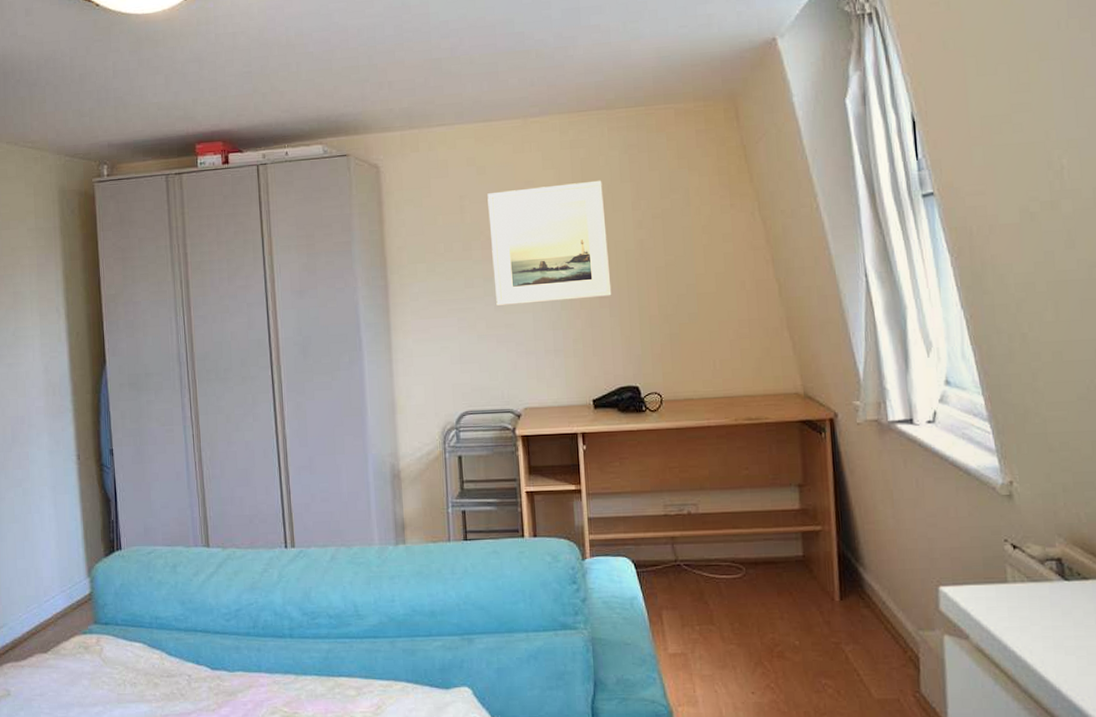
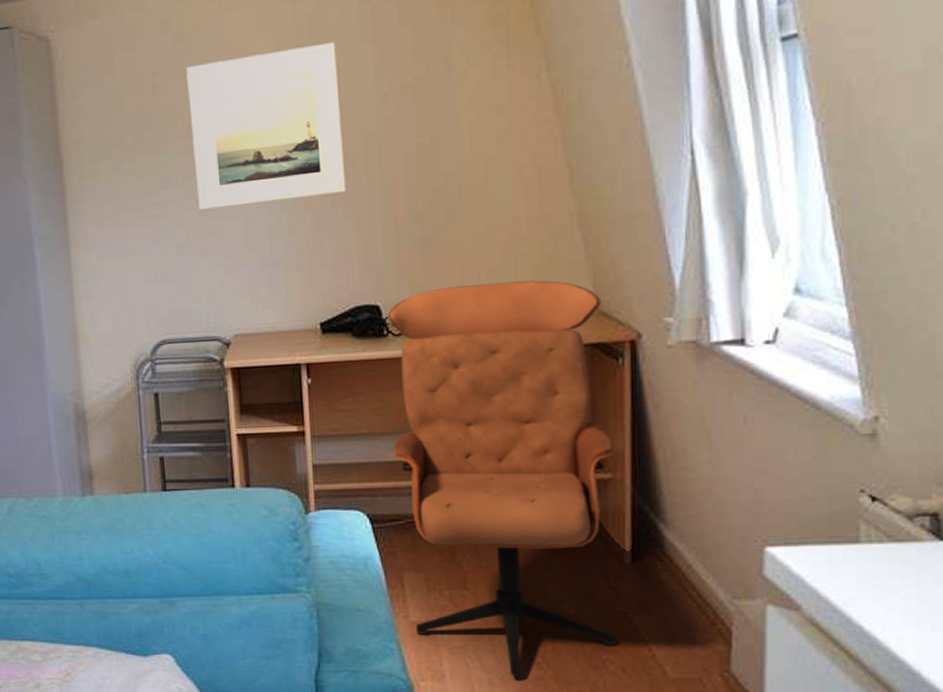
office chair: none [644,369,832,701] -> present [386,280,617,677]

